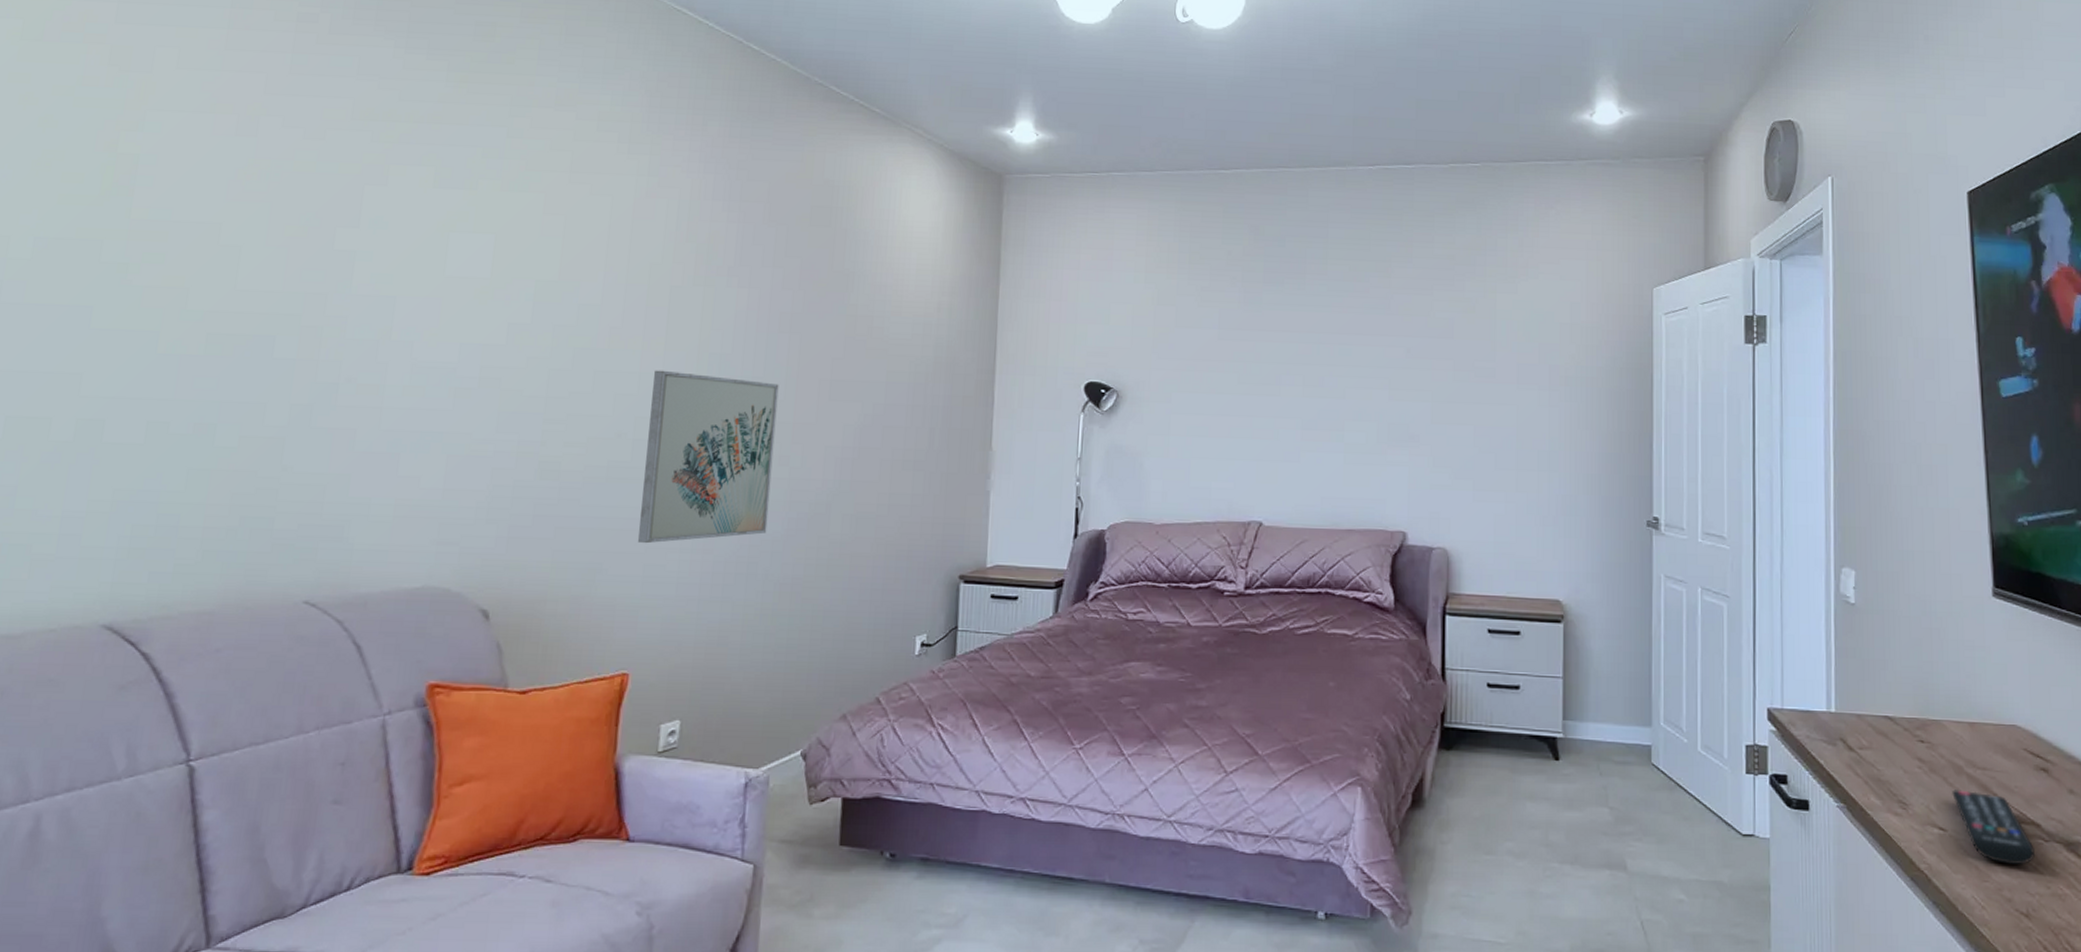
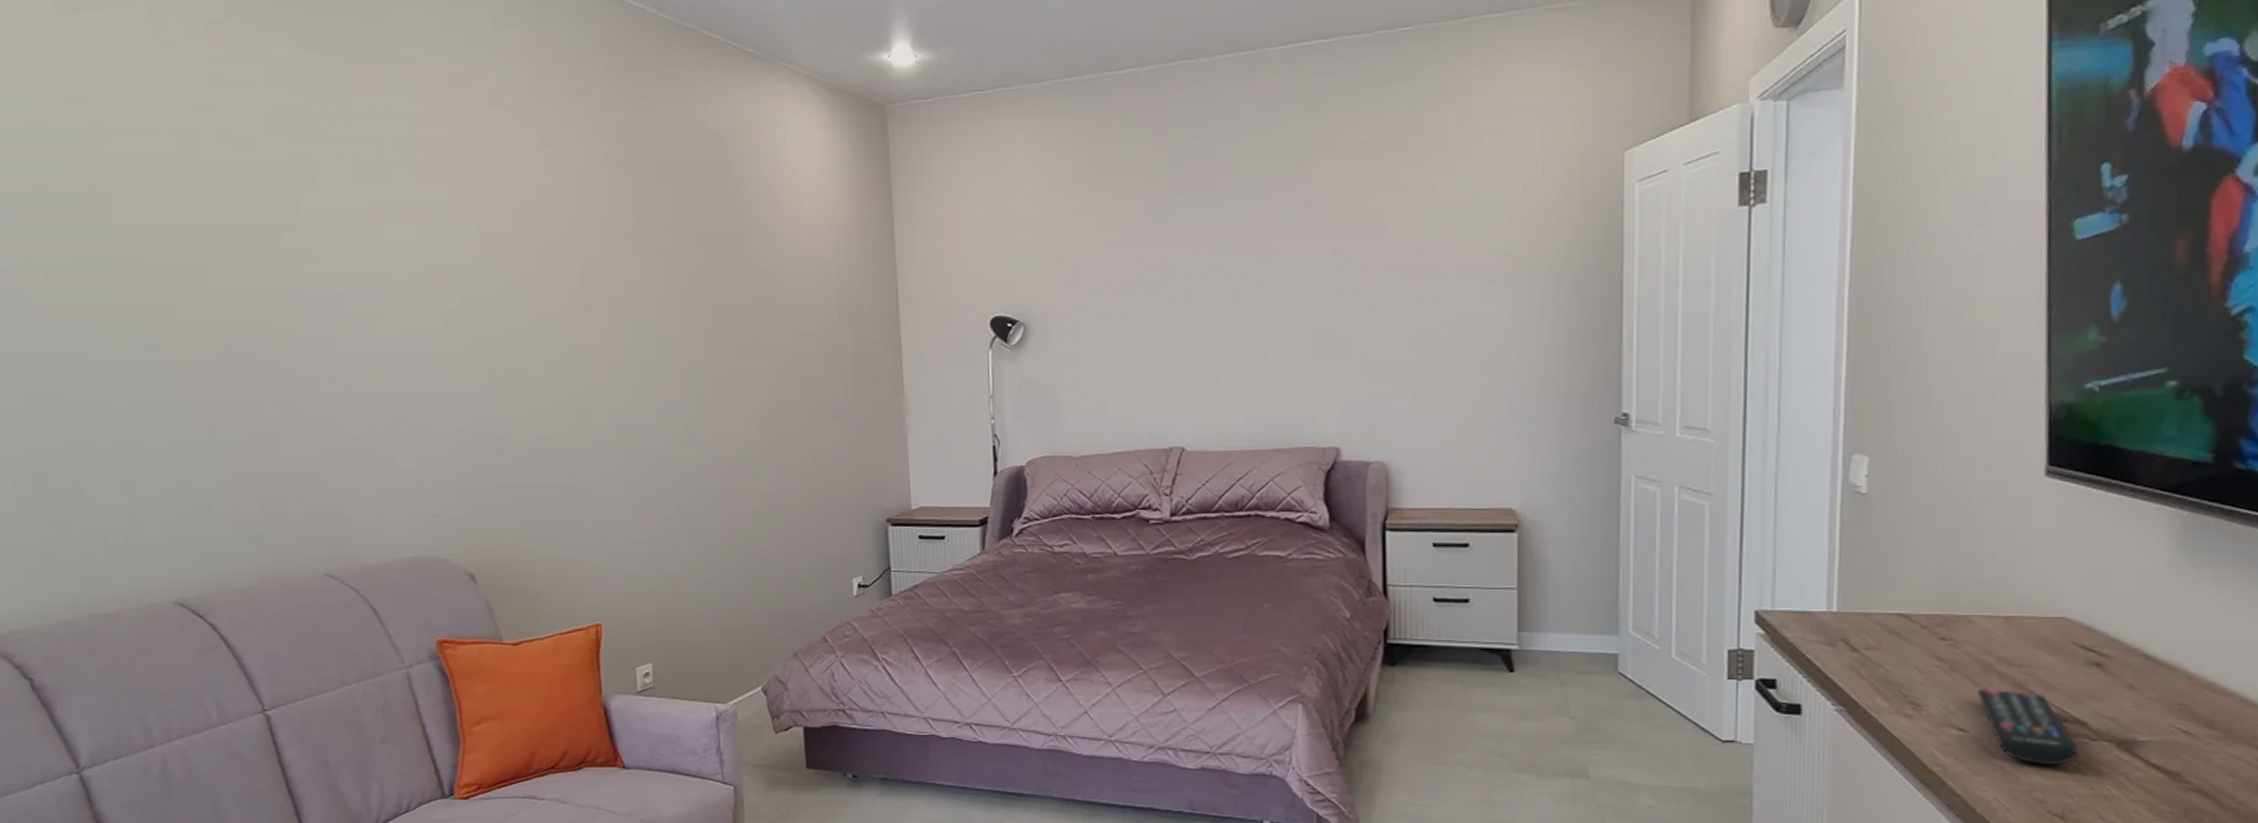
wall art: present [637,370,779,544] -> none [580,341,703,506]

